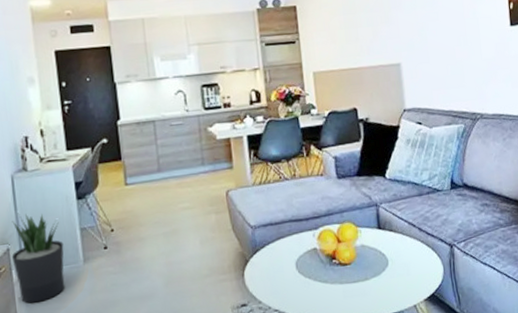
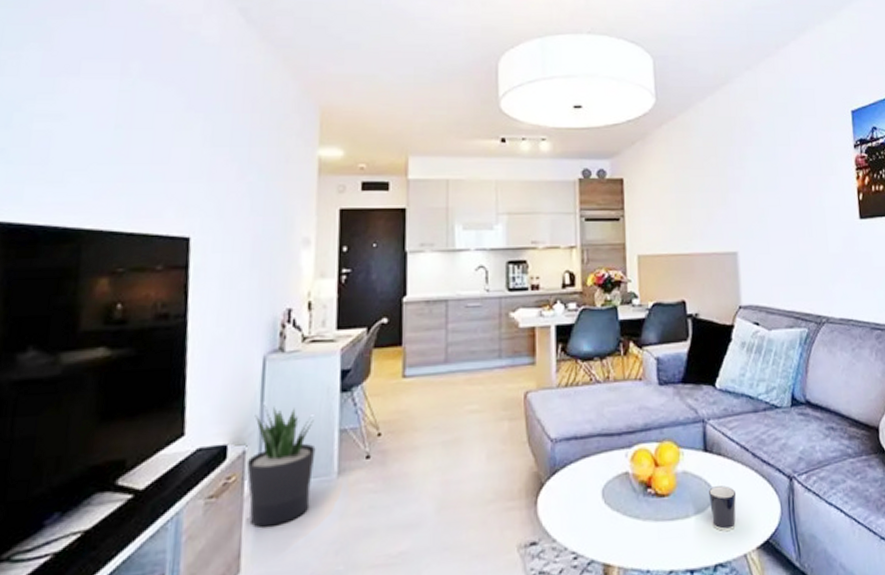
mug: none [383,254,407,289] -> present [709,485,737,532]

